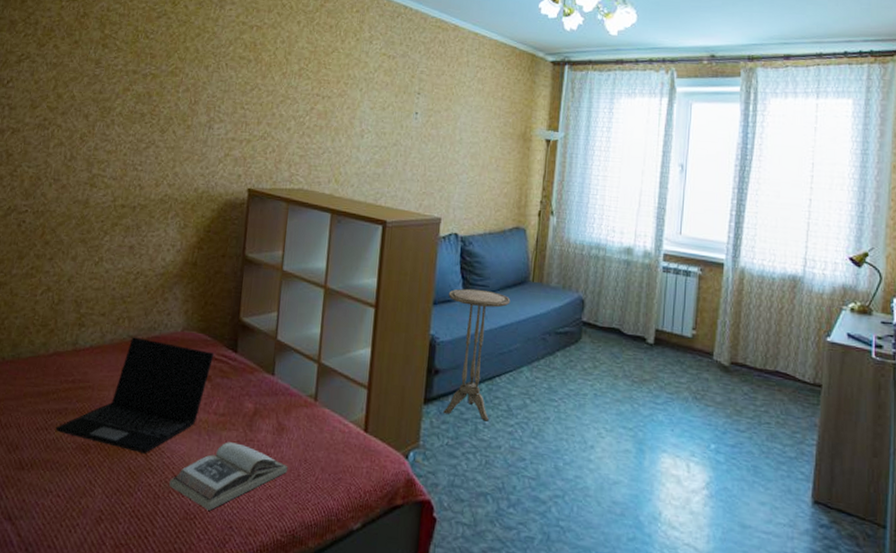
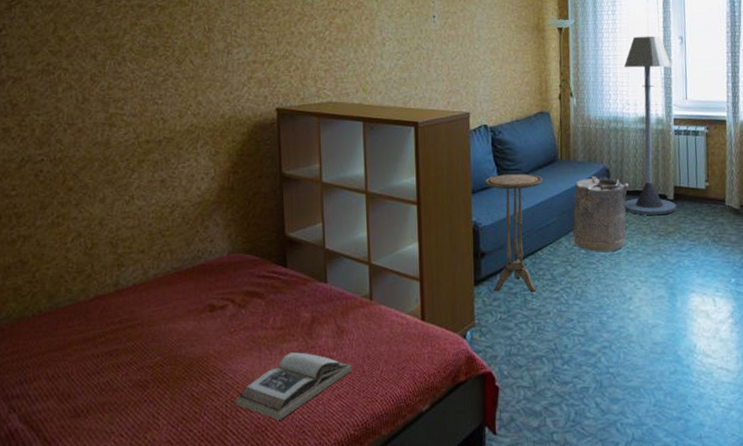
laptop: present [55,337,215,453] -> none [108,268,264,379]
laundry hamper: none [536,304,604,392] -> present [572,176,629,253]
floor lamp: none [596,158,667,359] -> present [624,35,677,216]

